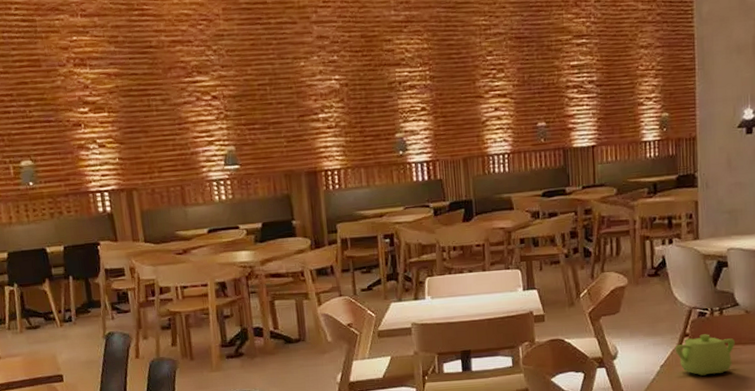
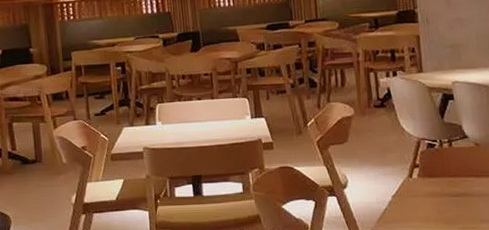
teapot: present [675,334,735,376] -> none [405,165,467,207]

